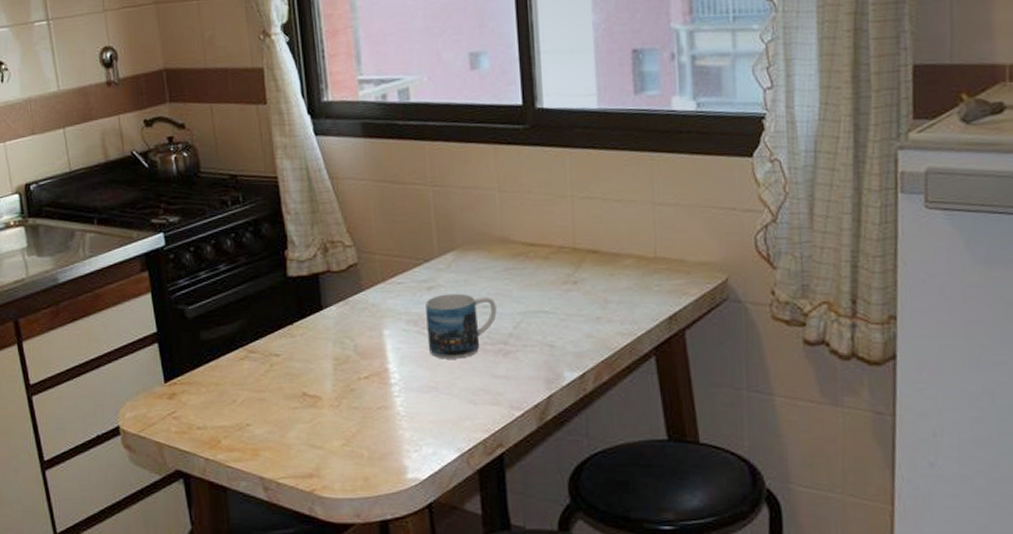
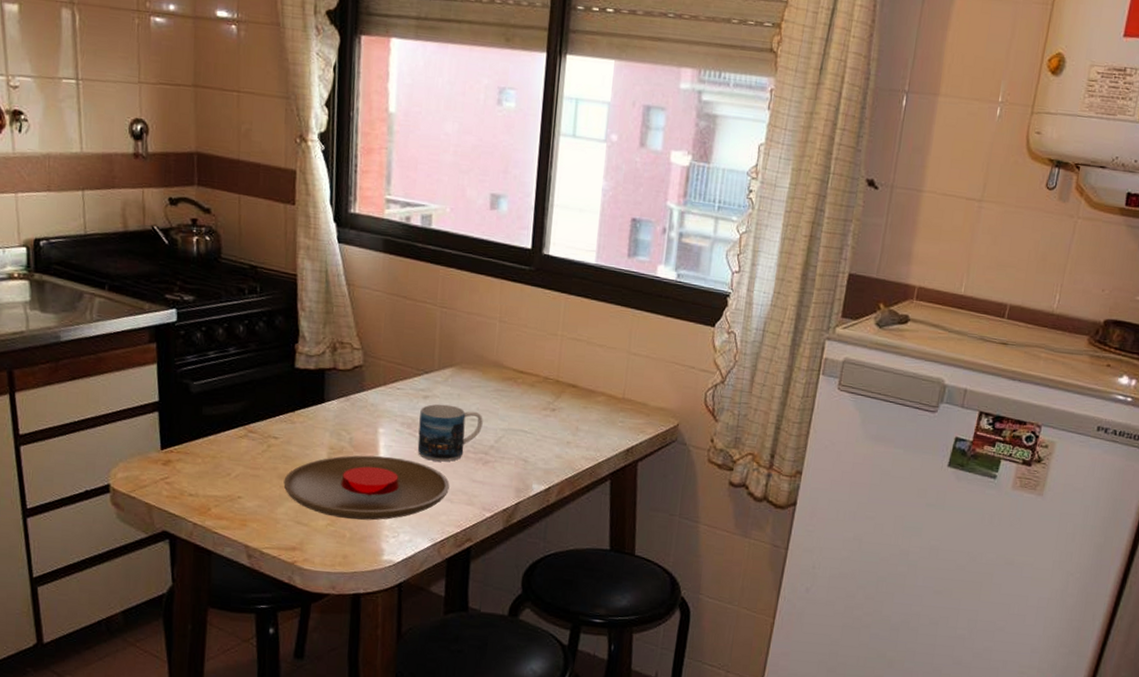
plate: none [291,360,470,437] -> present [283,455,450,521]

